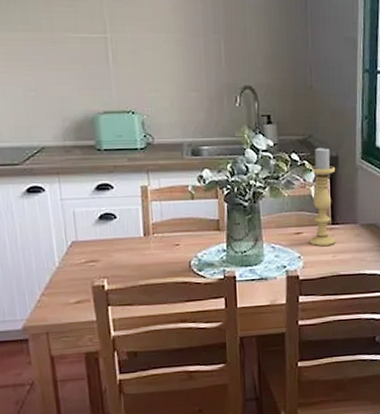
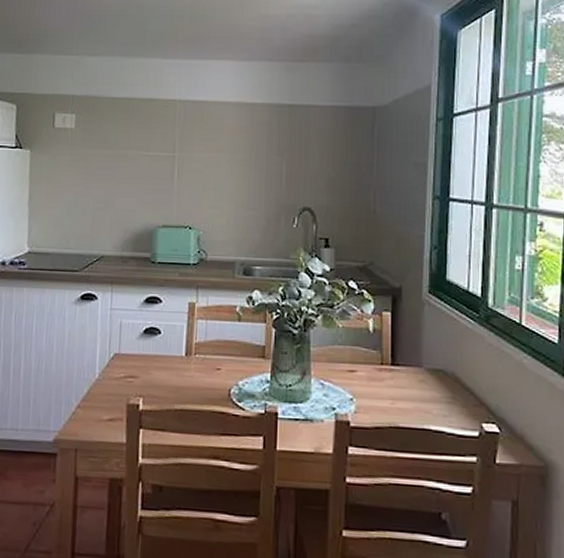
candle holder: present [309,146,336,247] -> none [364,275,397,391]

